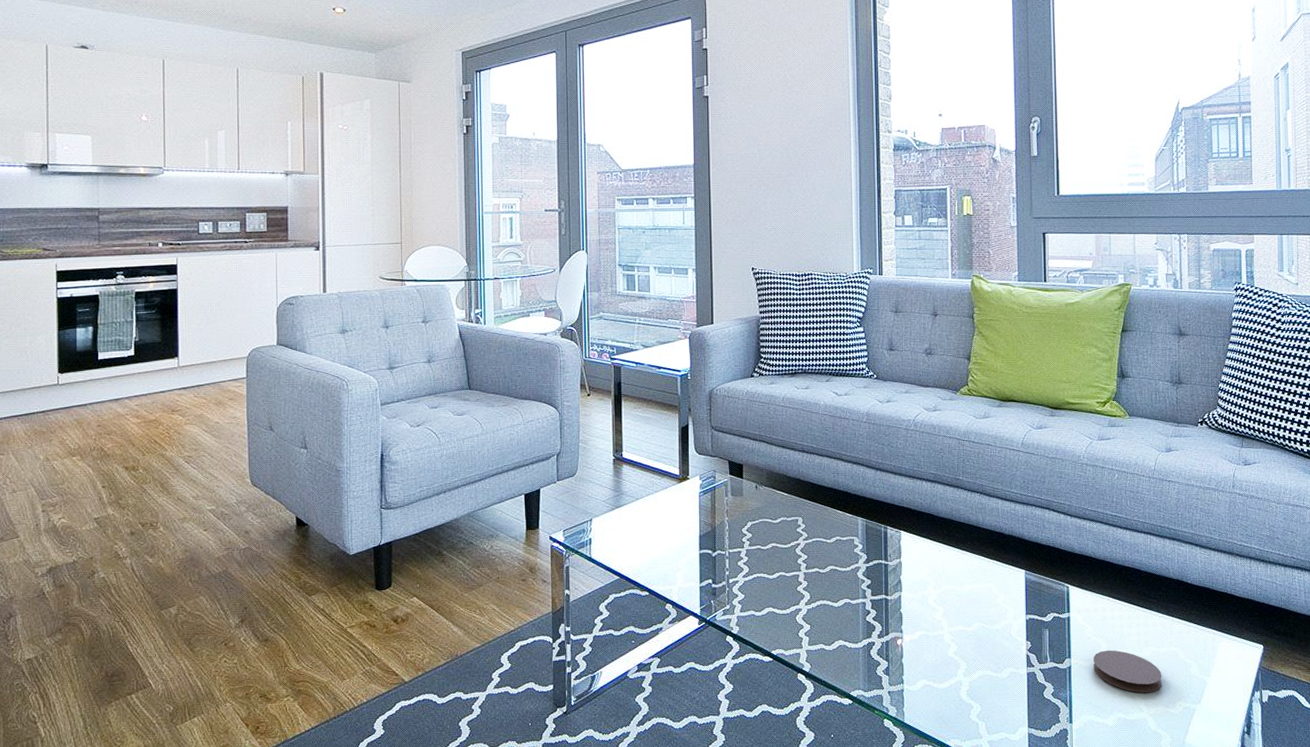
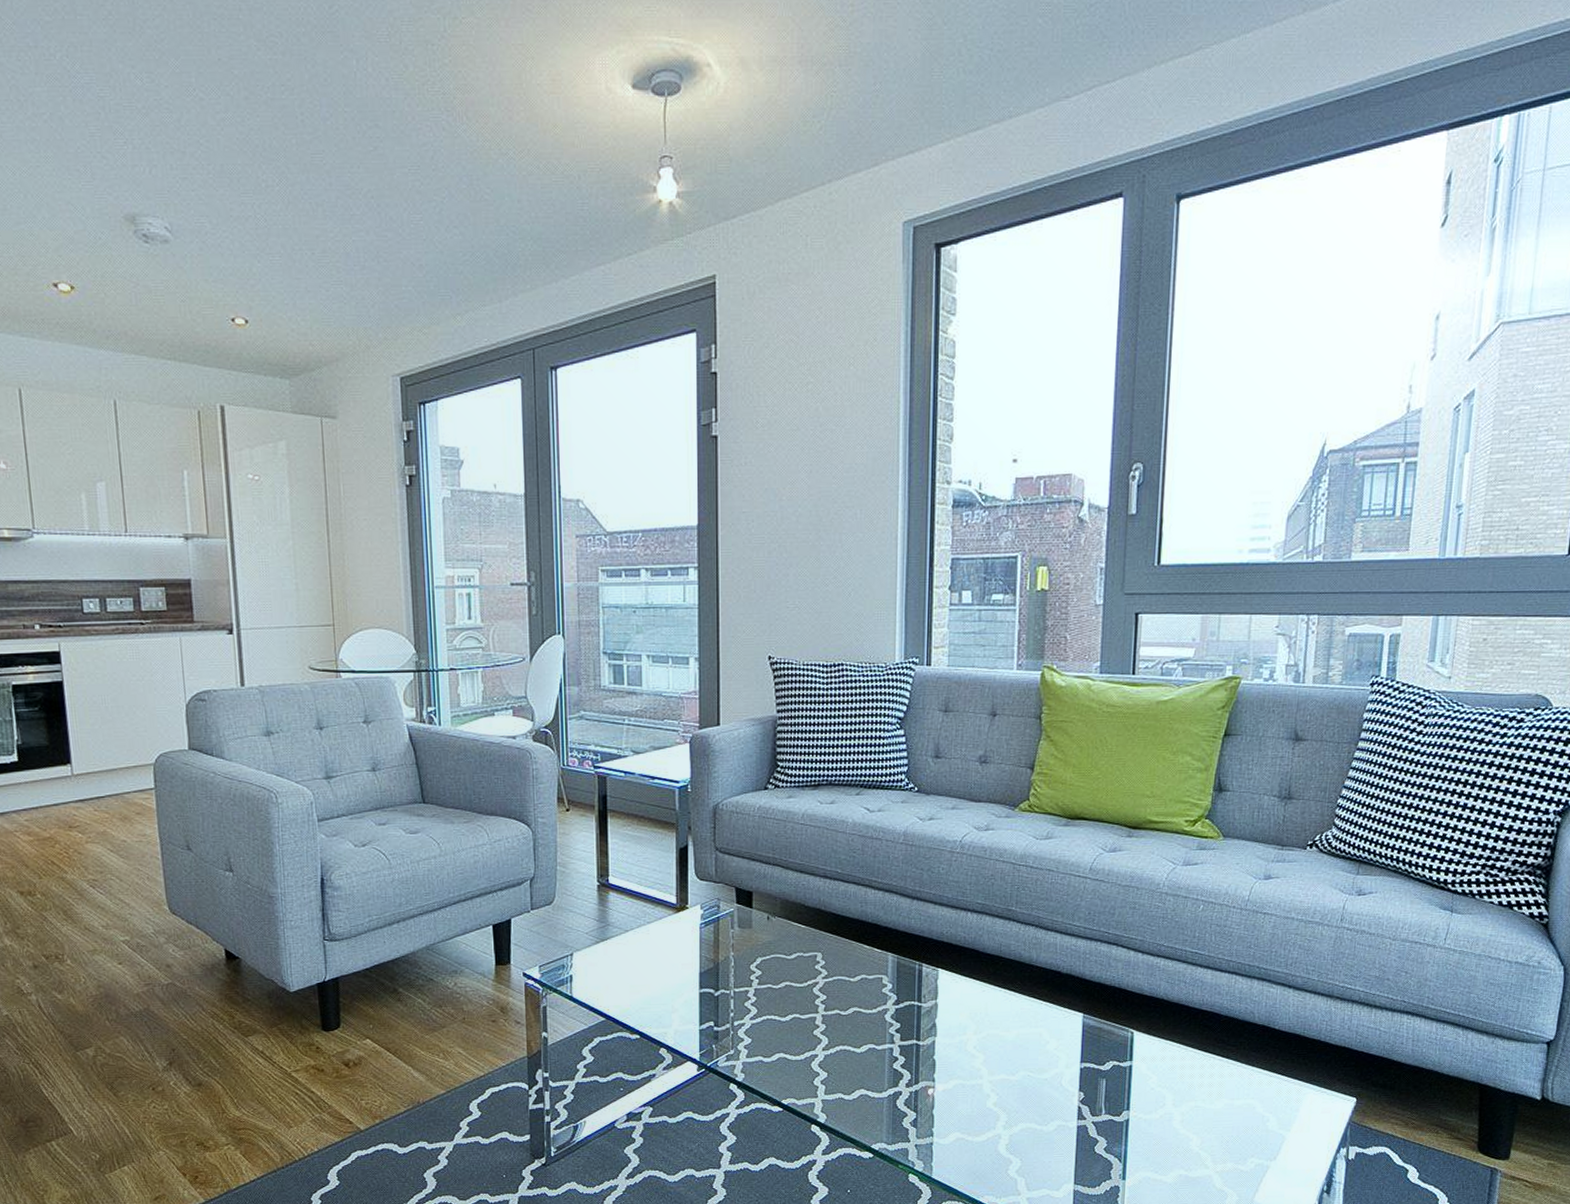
coaster: present [1094,650,1162,693] -> none [1155,1102,1234,1149]

